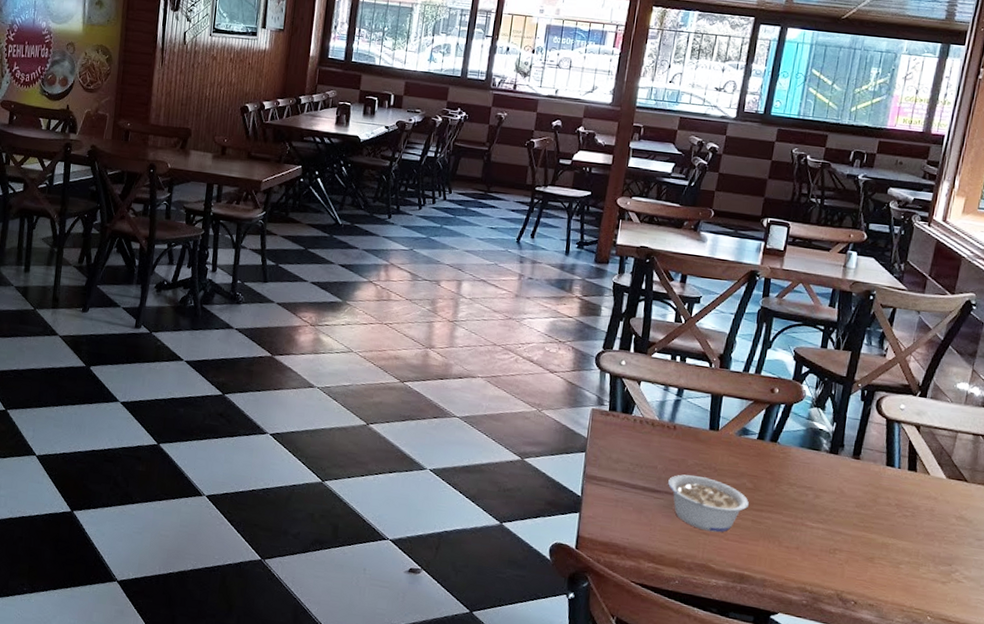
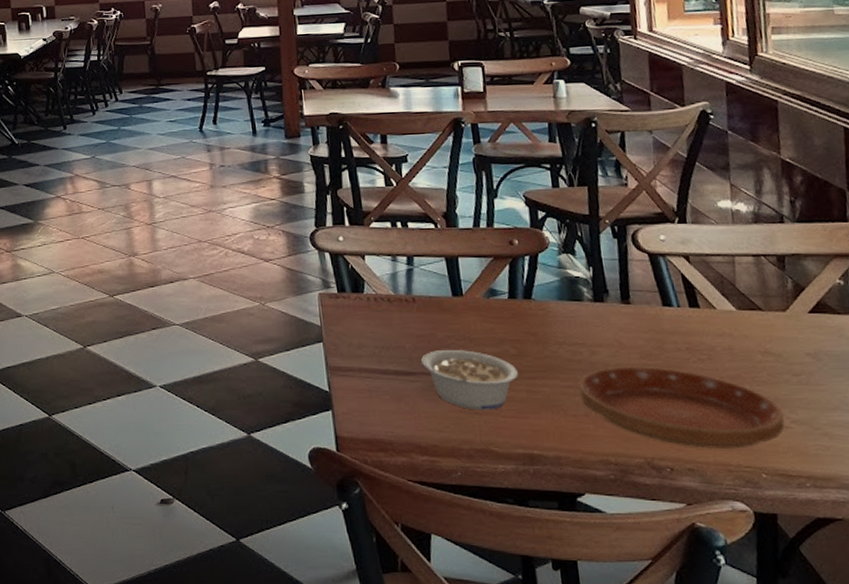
saucer: none [796,511,960,594] -> present [578,367,785,450]

